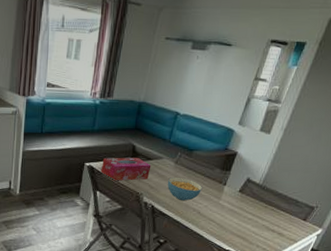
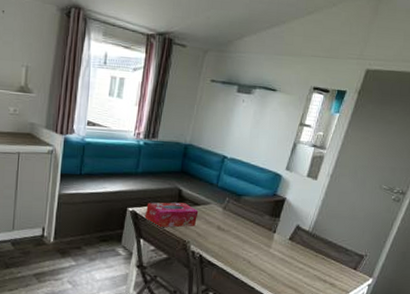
cereal bowl: present [168,177,202,201] -> none [216,223,251,249]

